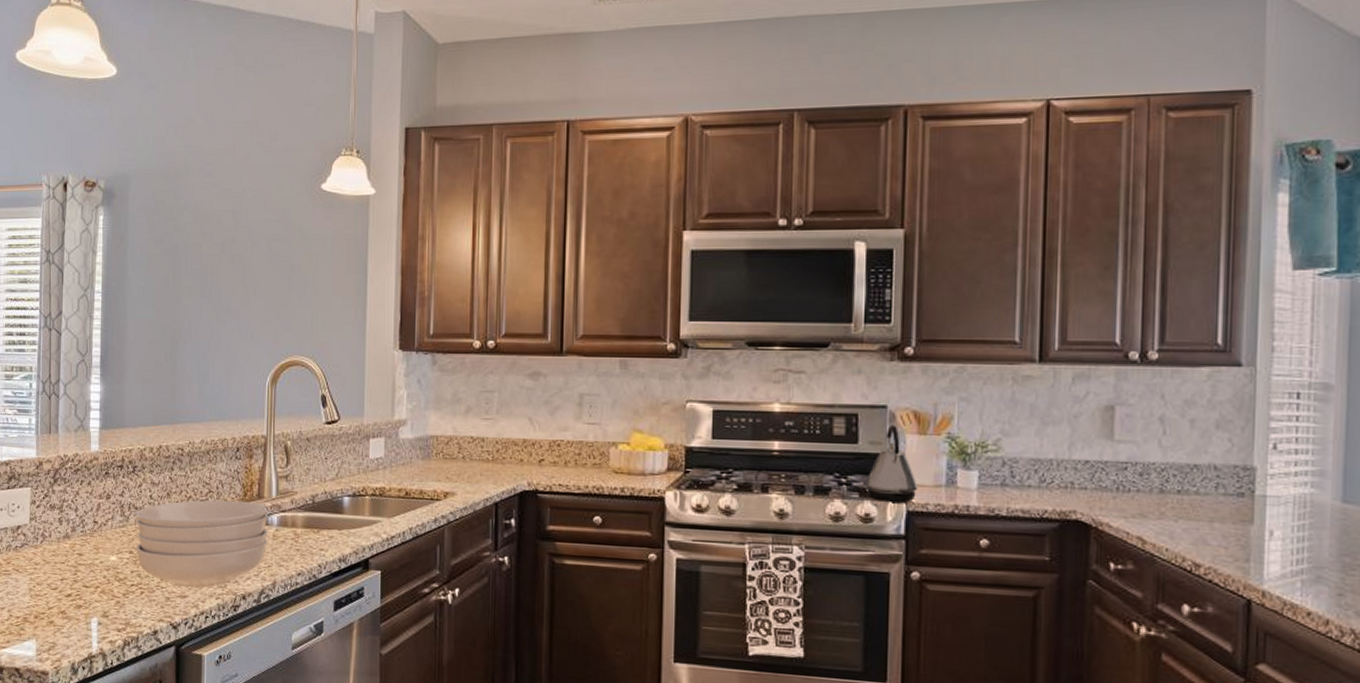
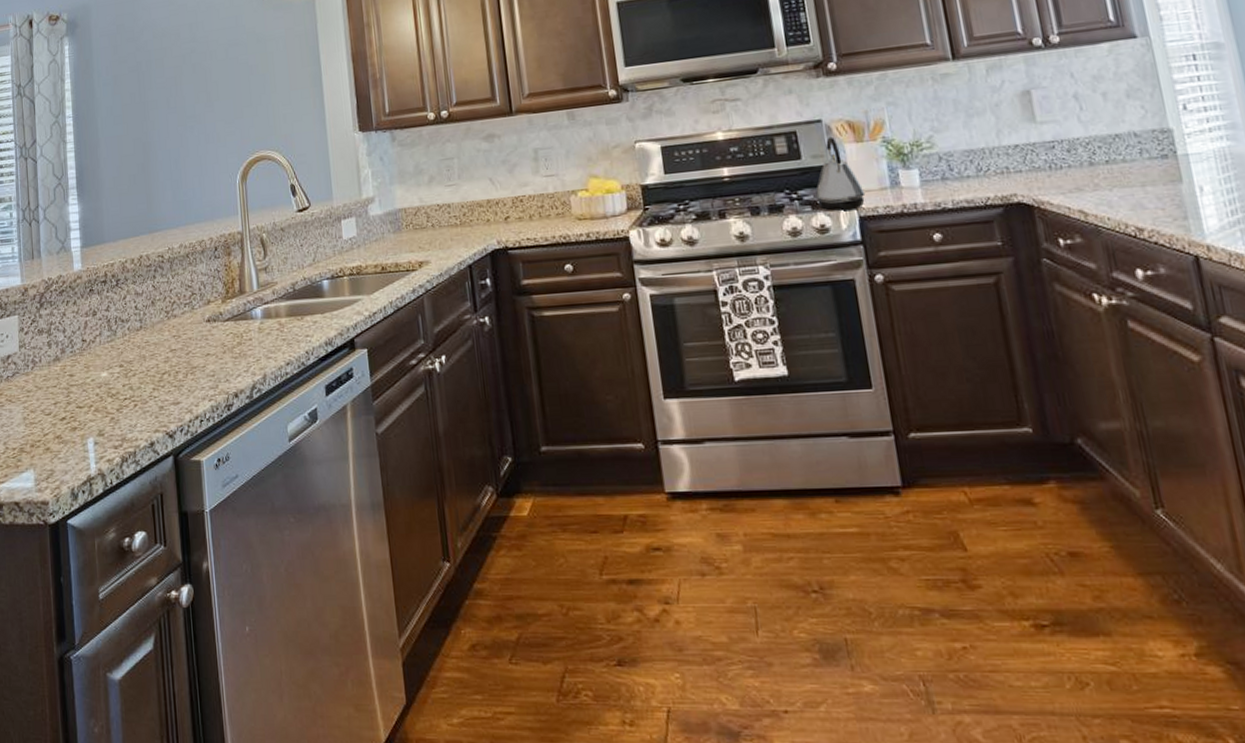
bowl: present [136,500,269,588] -> none [123,298,254,394]

